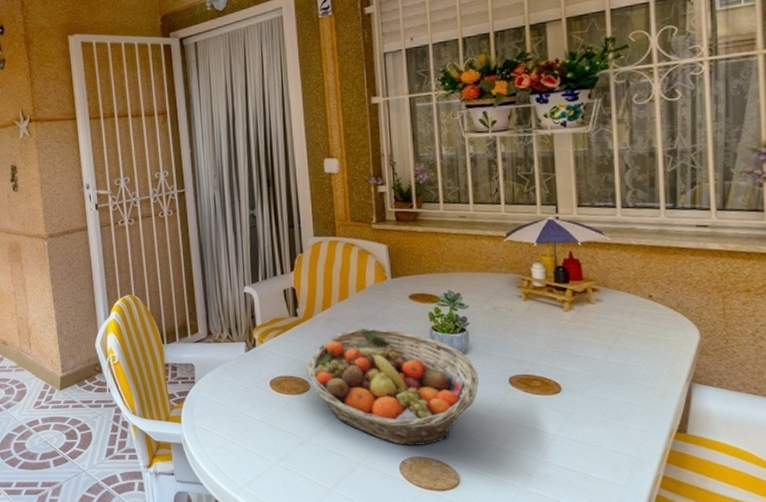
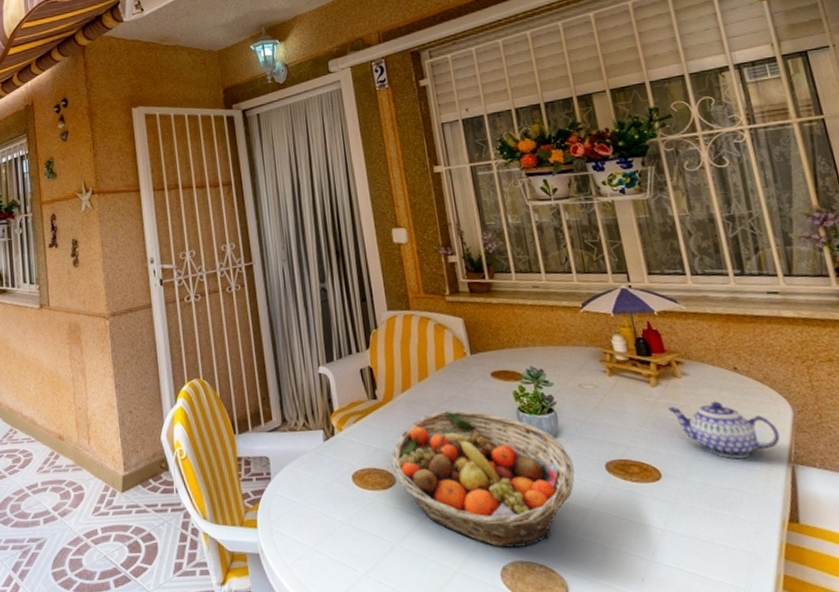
teapot: none [577,325,683,377] -> present [667,401,781,459]

